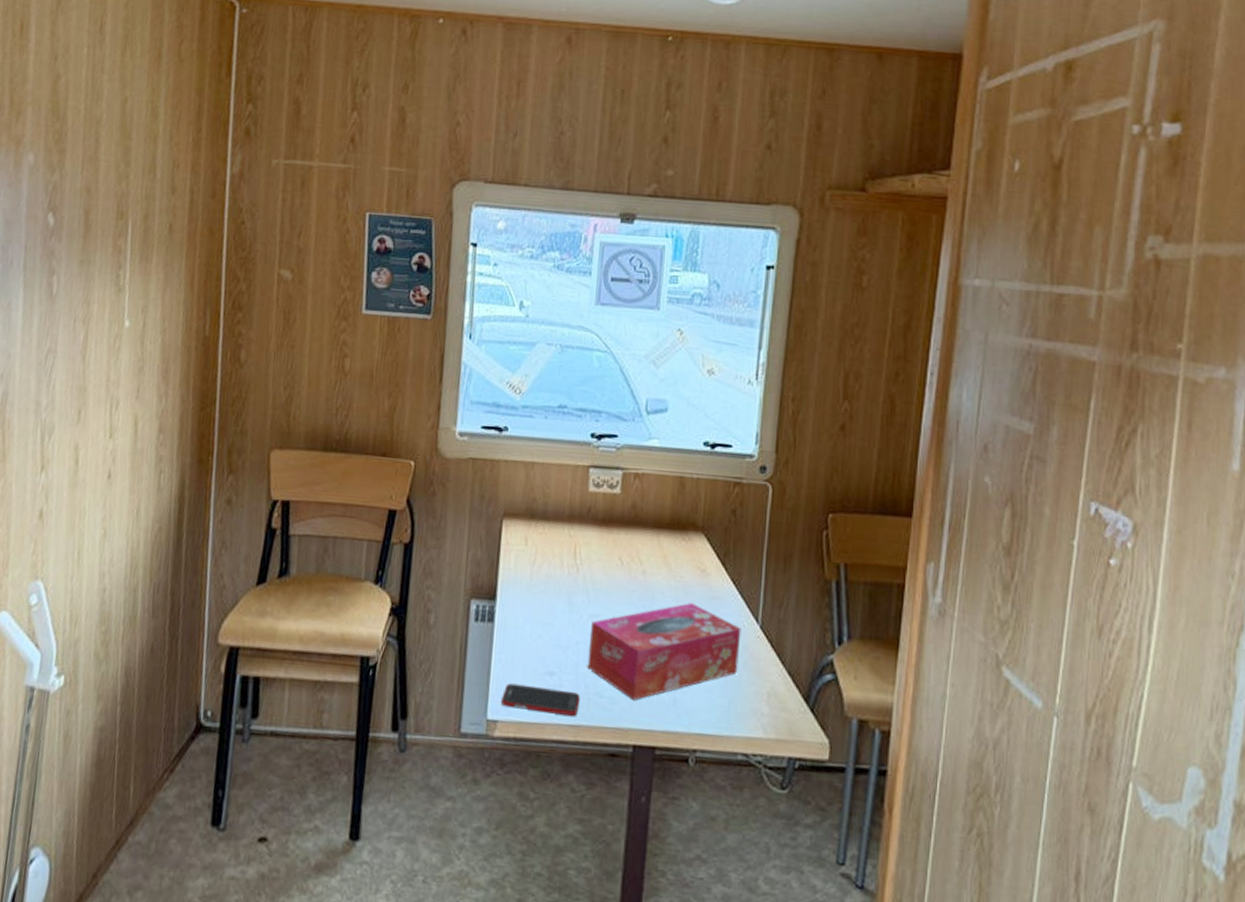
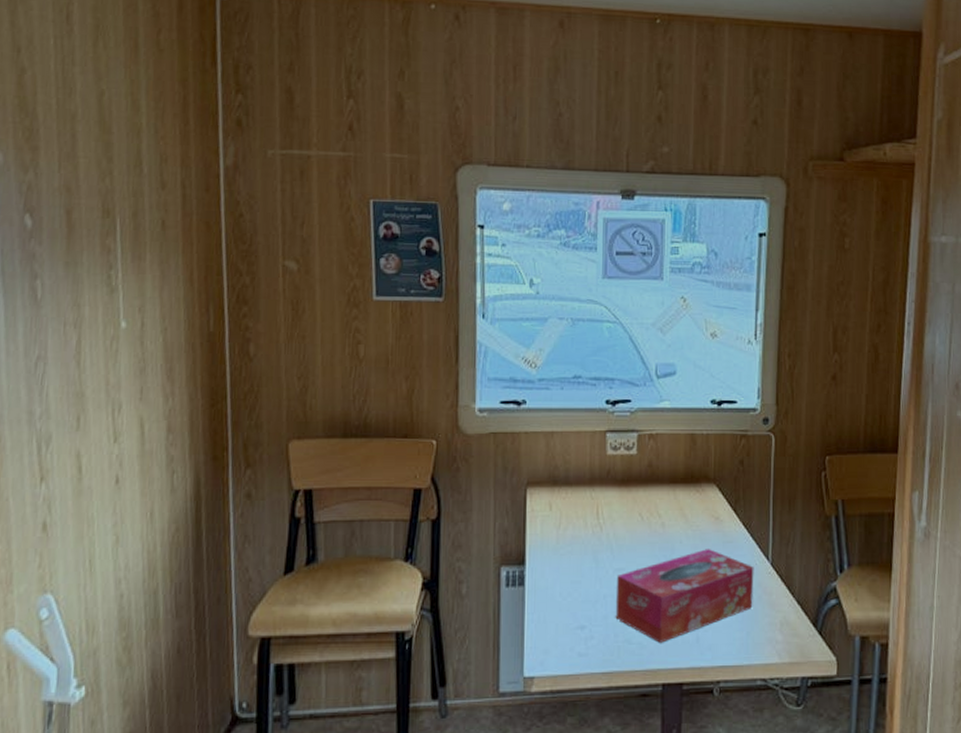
cell phone: present [501,683,580,716] -> none [537,640,611,665]

